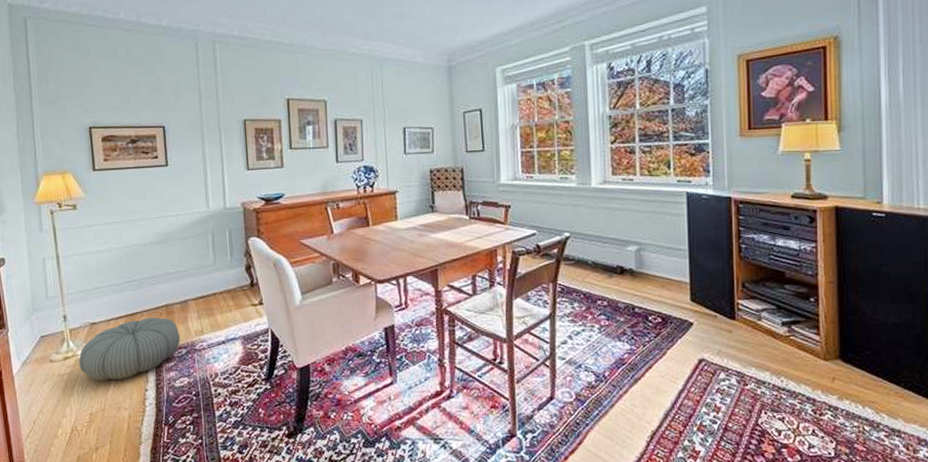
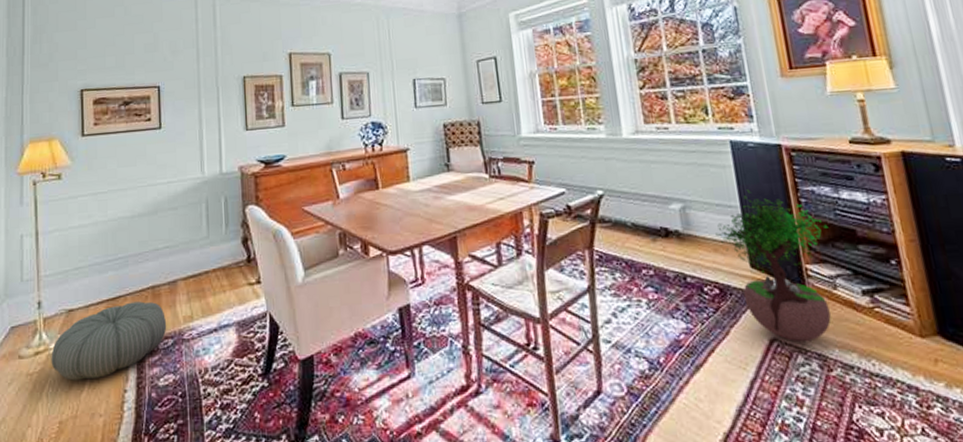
potted tree: none [664,235,762,363] -> present [716,189,831,342]

